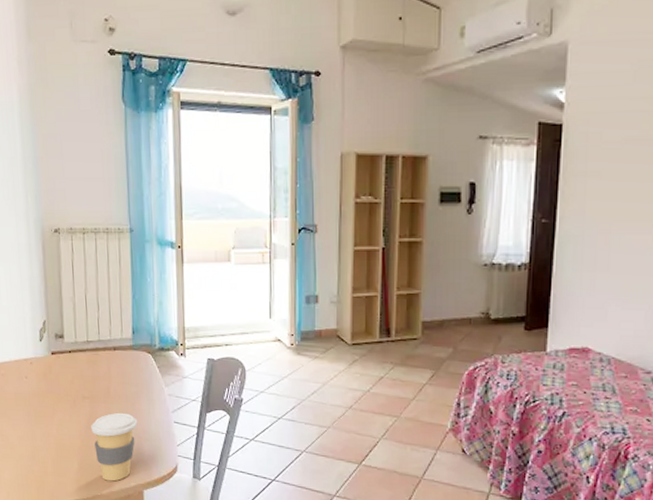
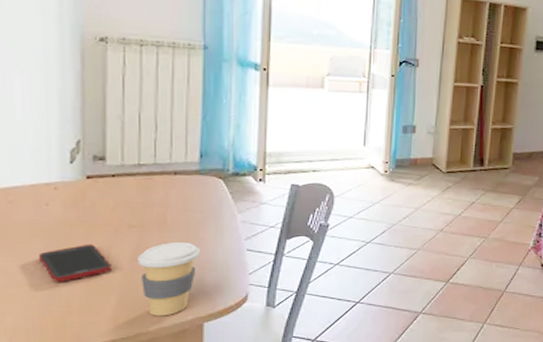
cell phone: none [23,412,73,446] -> present [39,244,112,282]

